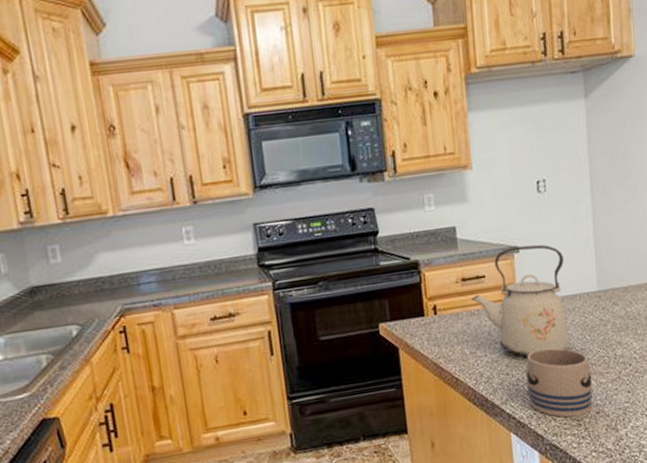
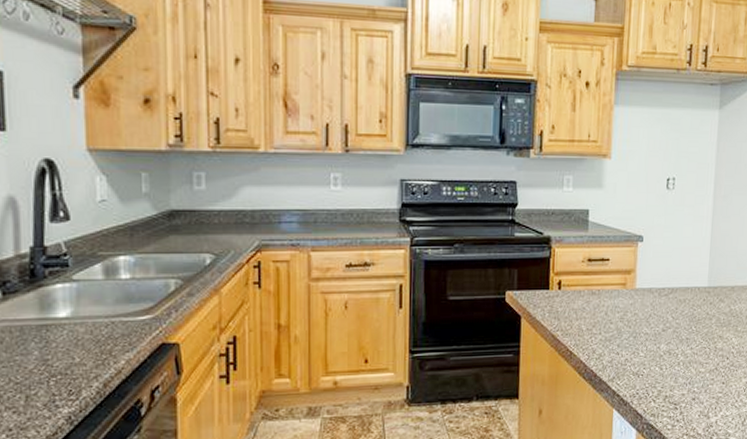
kettle: present [471,244,571,357] -> none [594,236,682,339]
mug: present [526,348,593,417] -> none [633,334,693,400]

